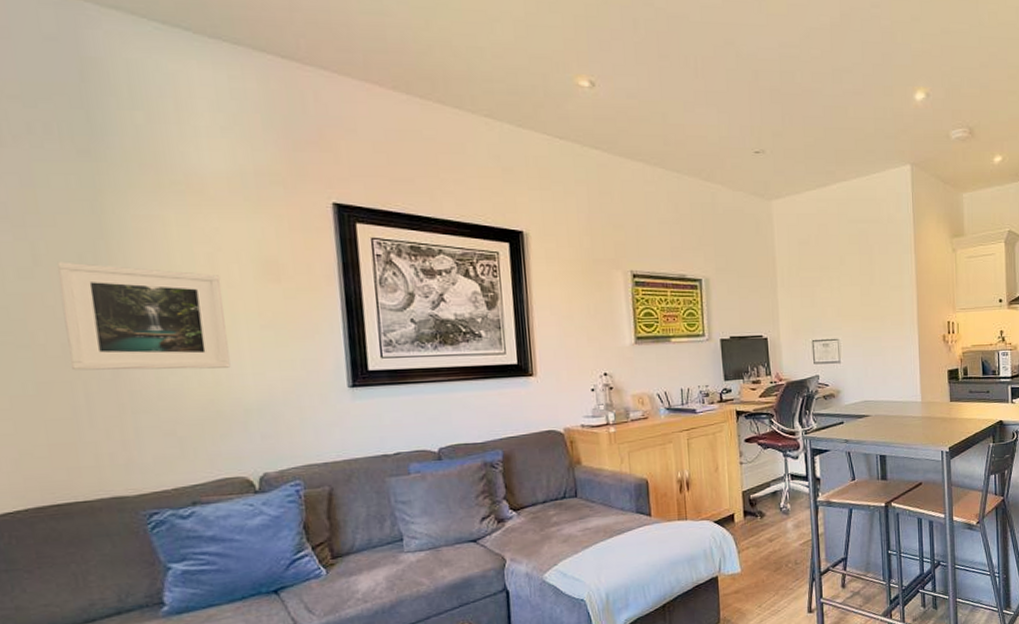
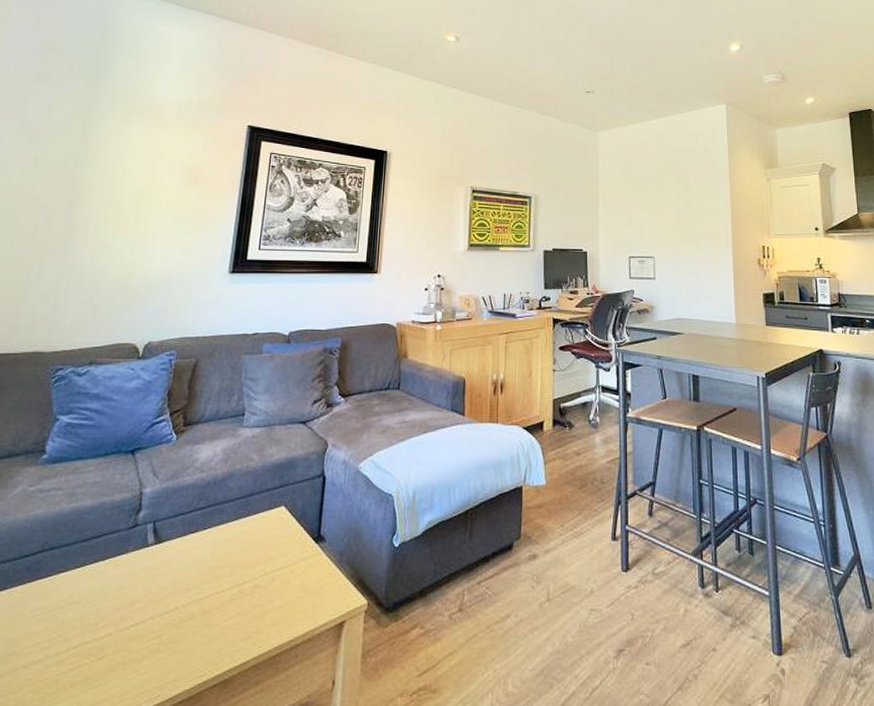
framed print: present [57,261,231,371] -> none [35,163,156,251]

